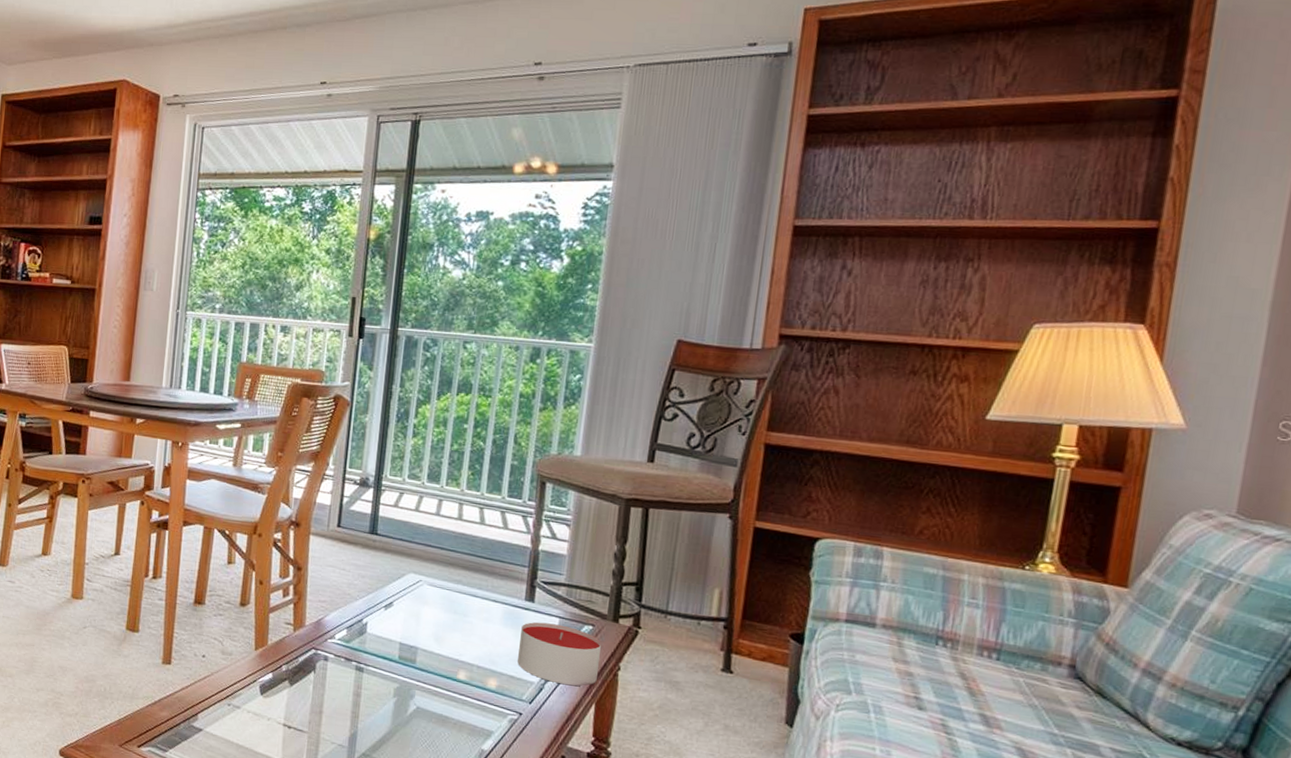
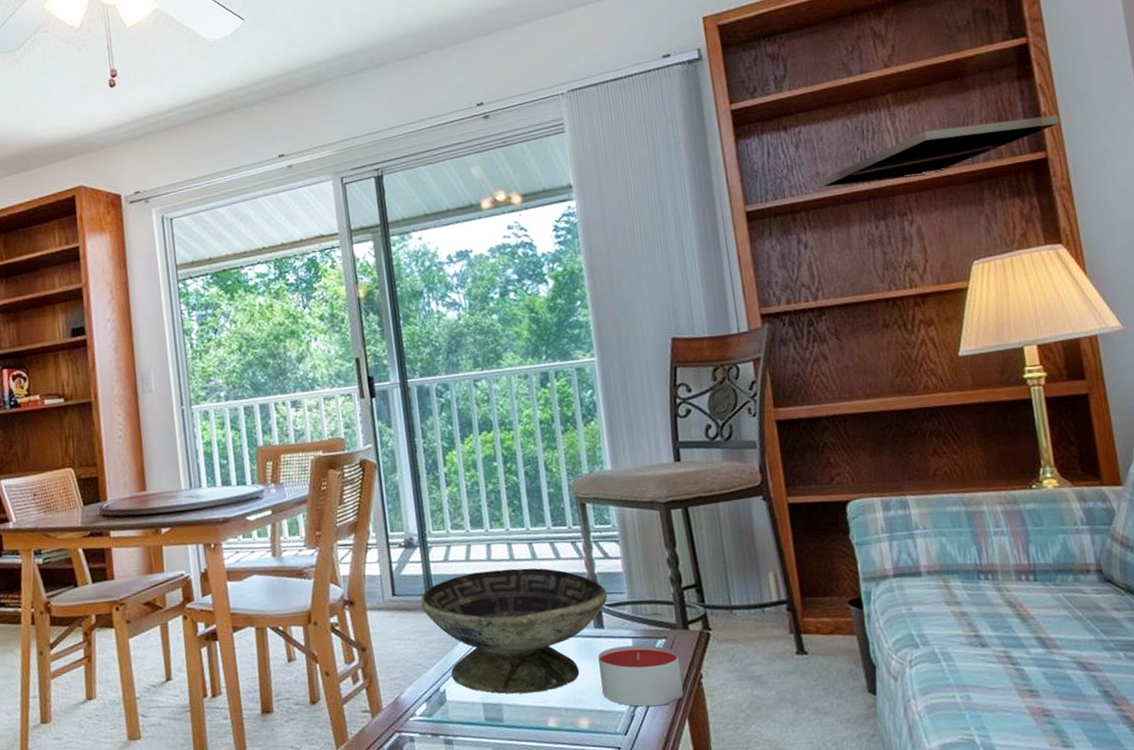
decorative bowl: none [363,522,546,647] -> present [421,568,608,694]
picture frame: none [885,174,1187,222] -> present [820,114,1059,188]

